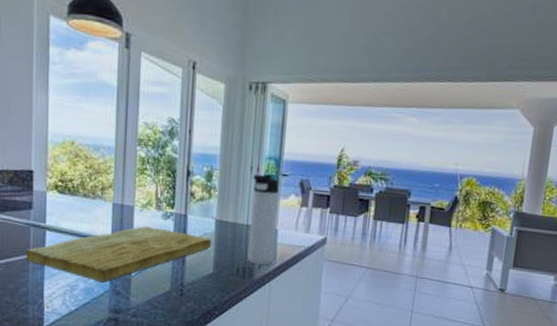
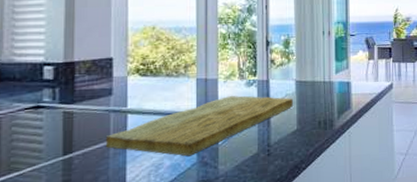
thermos bottle: present [247,174,279,266] -> none [326,36,350,116]

